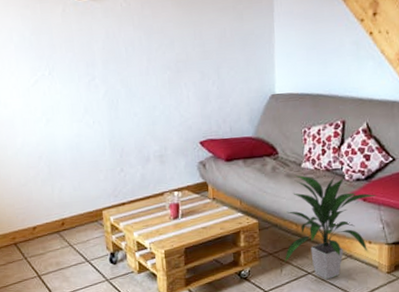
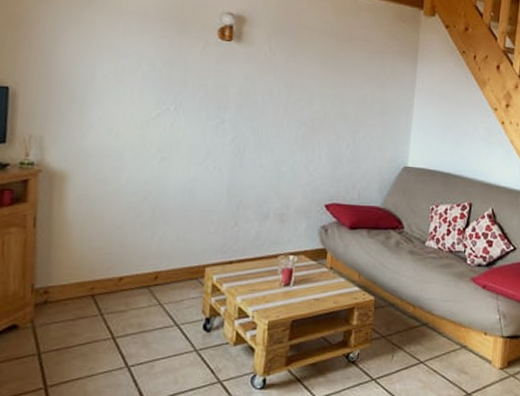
indoor plant: present [284,173,377,280] -> none [396,253,496,372]

